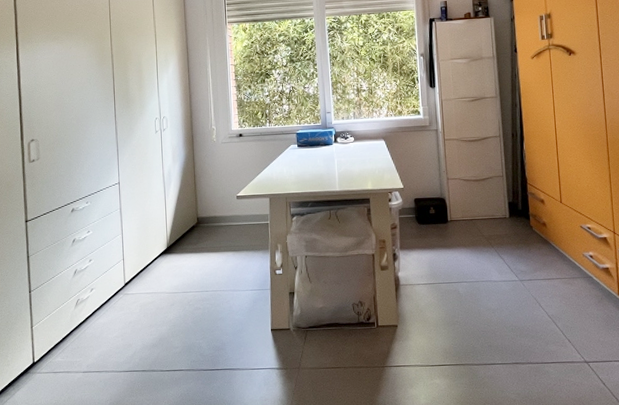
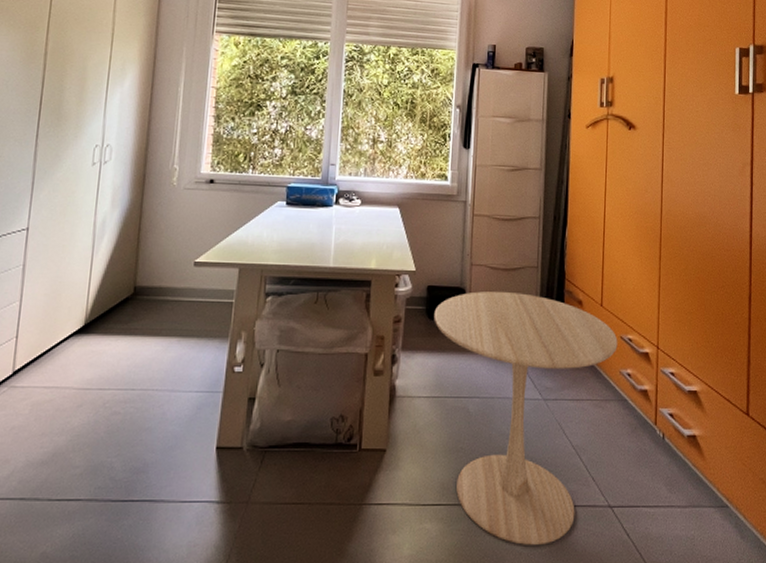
side table: none [422,197,579,394] -> present [434,291,618,545]

